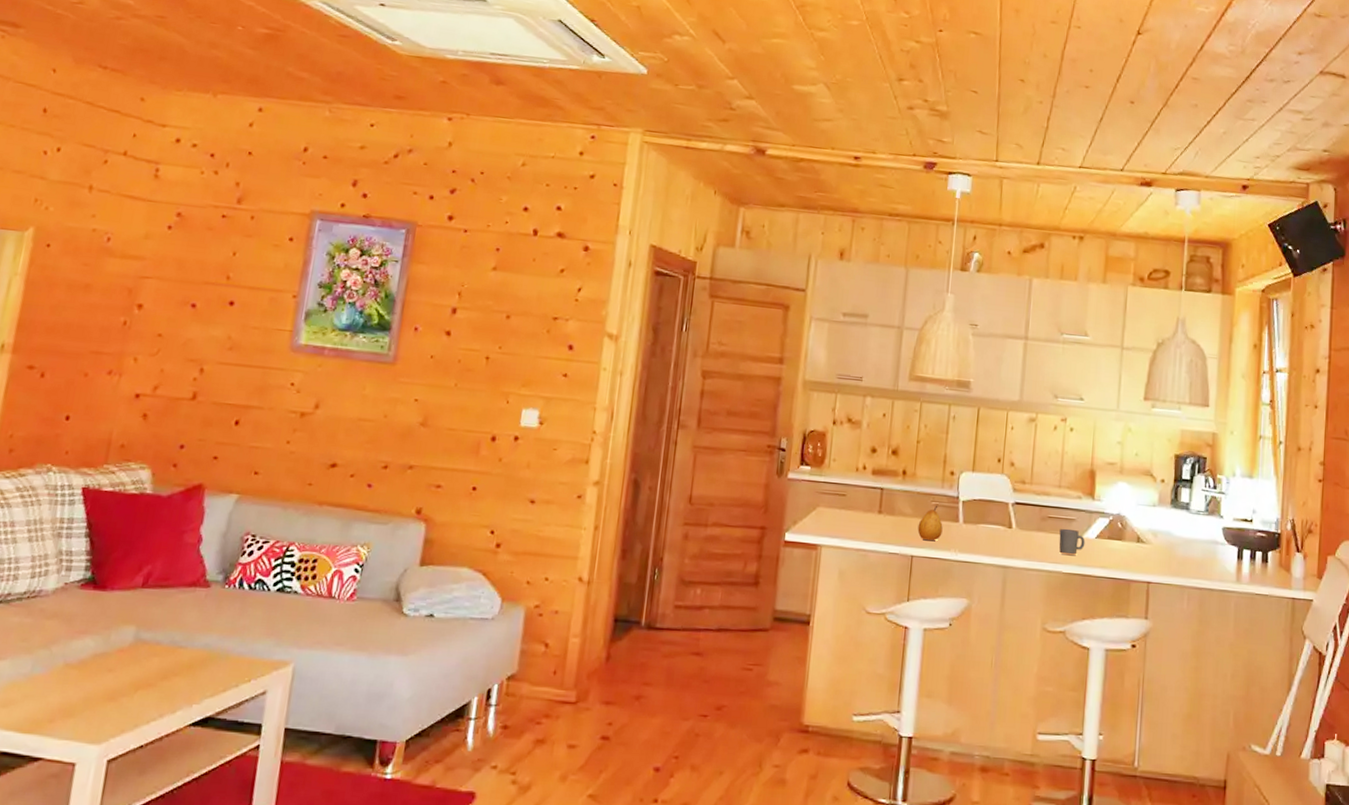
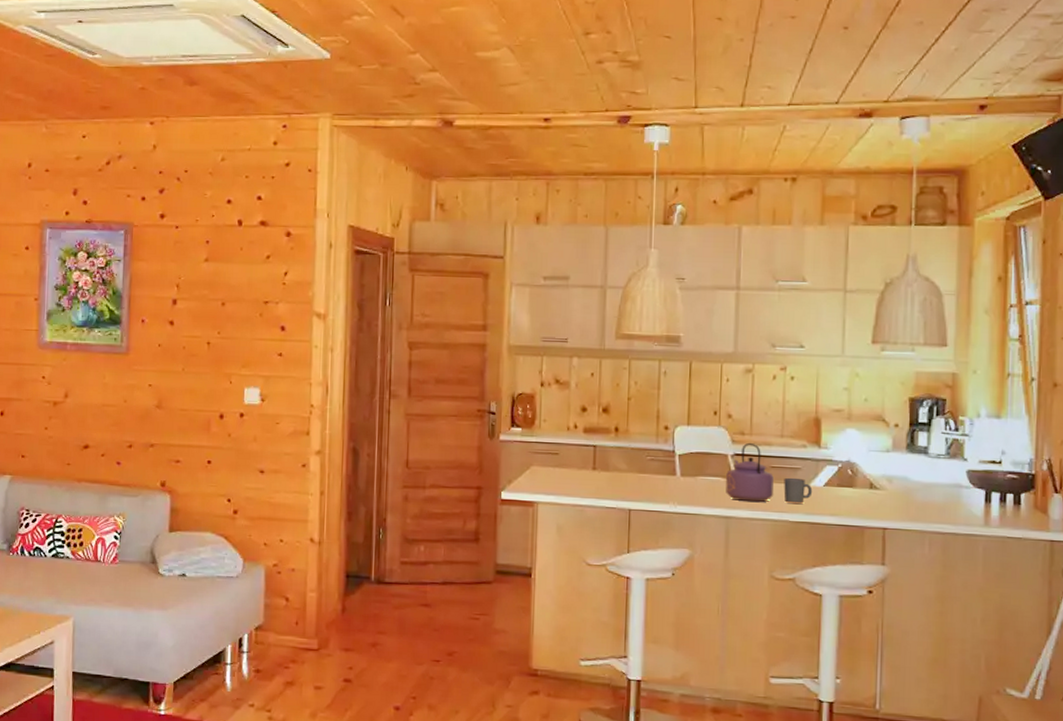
fruit: present [917,505,943,542] -> none [634,460,660,495]
kettle: none [1005,491,1050,552] -> present [726,442,774,502]

